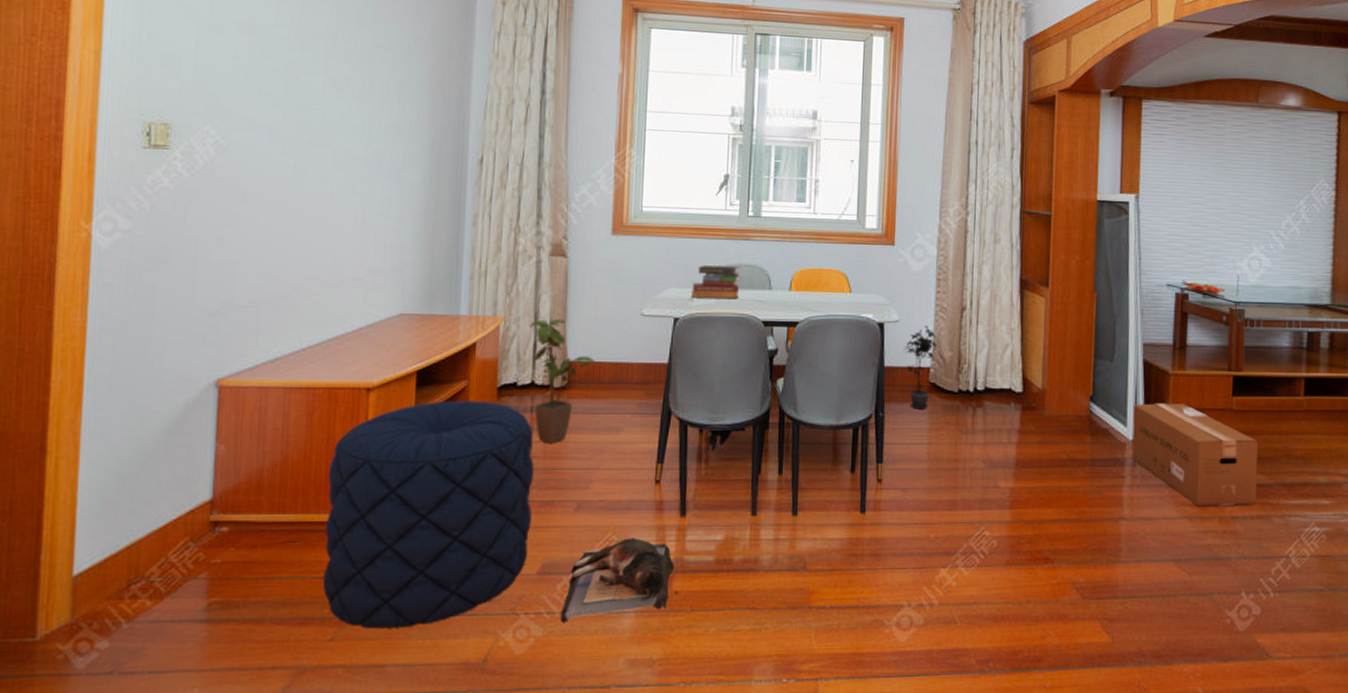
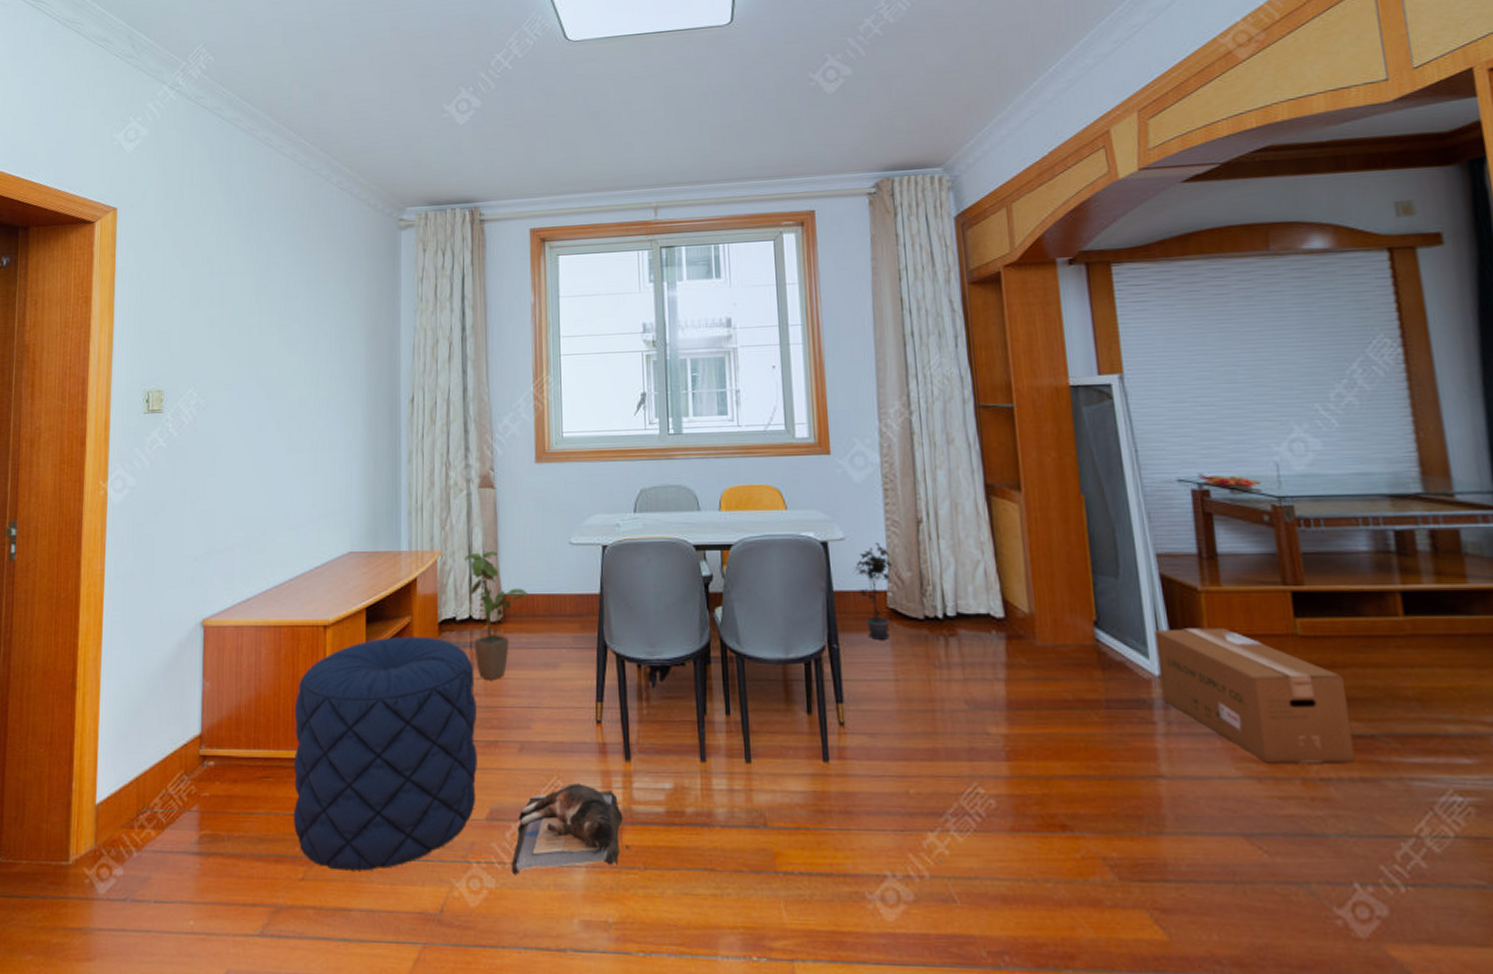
books: present [692,265,740,300] -> none [618,488,666,524]

